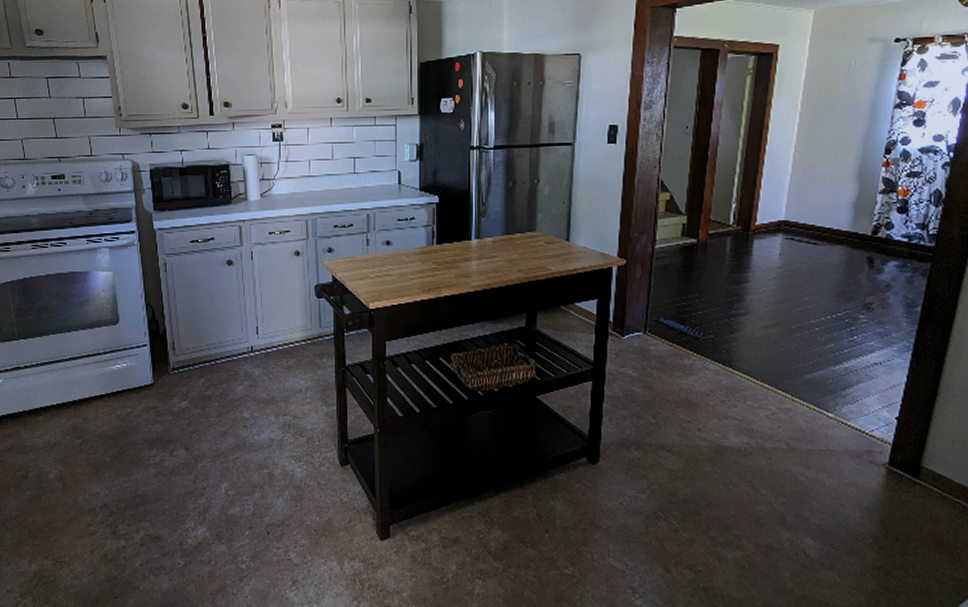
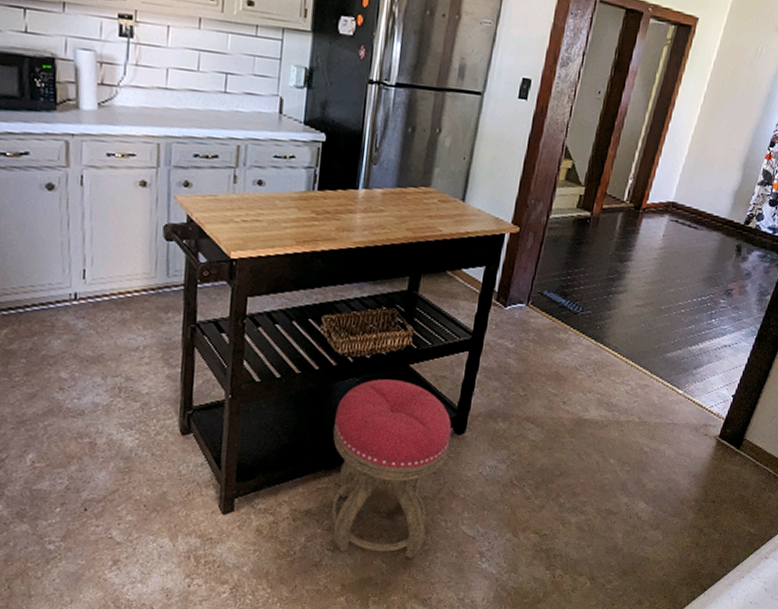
stool: none [471,411,585,592] -> present [330,379,452,559]

